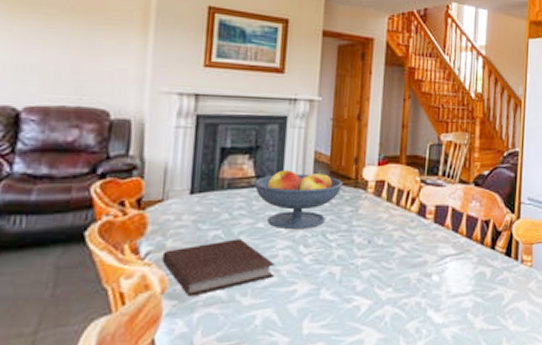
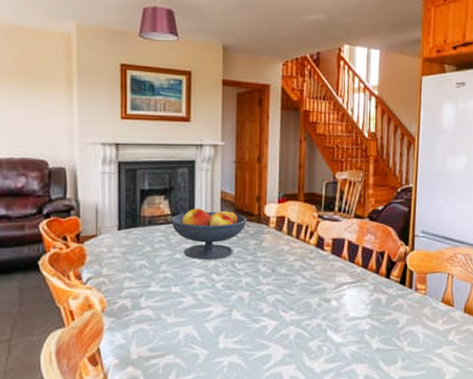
notebook: present [162,238,276,297] -> none [100,267,193,315]

